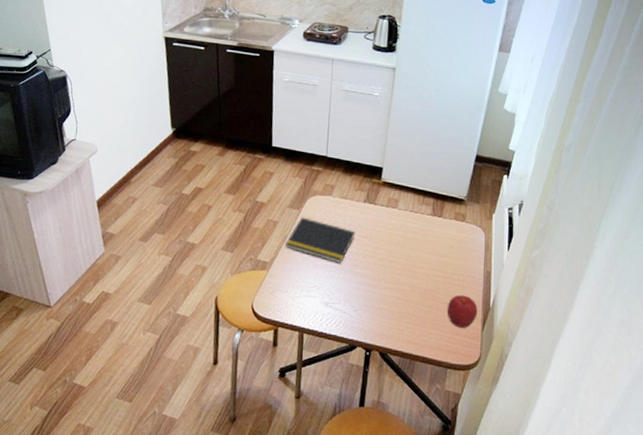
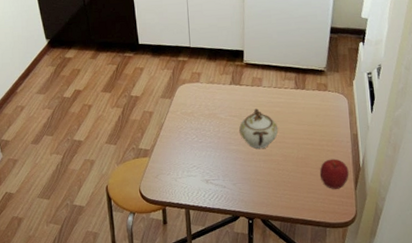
notepad: present [285,217,356,263] -> none [162,105,226,143]
sugar bowl: none [368,231,409,275] -> present [239,108,279,149]

